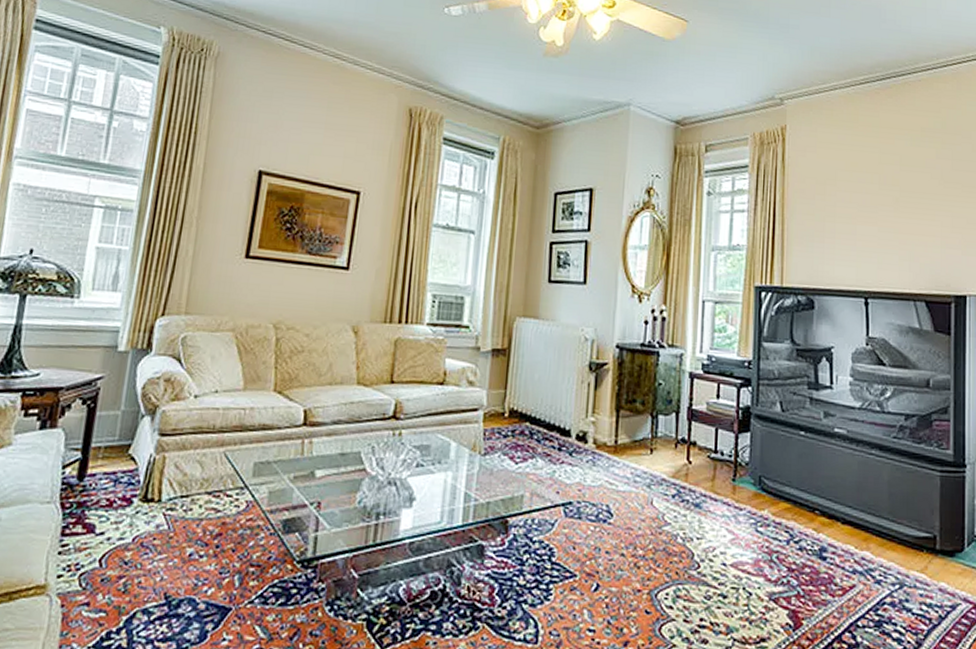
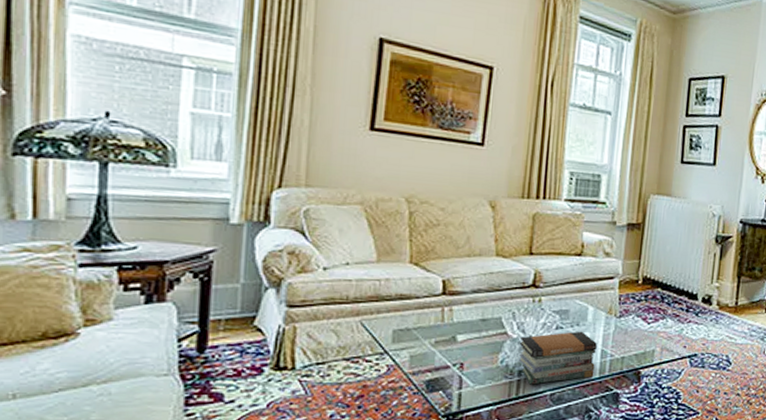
book stack: none [376,469,460,531] -> present [518,331,597,385]

